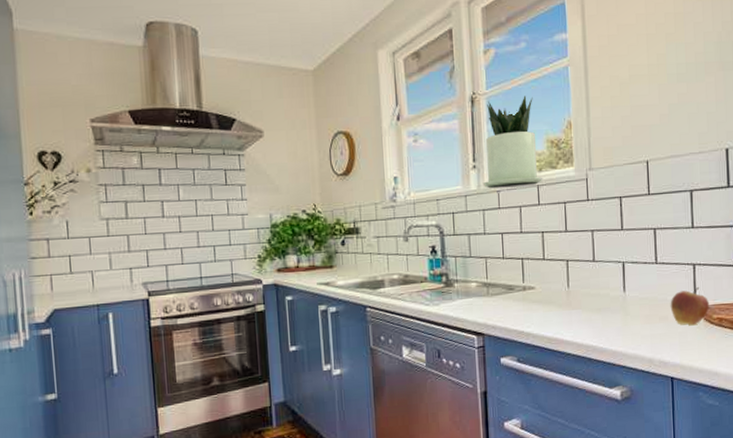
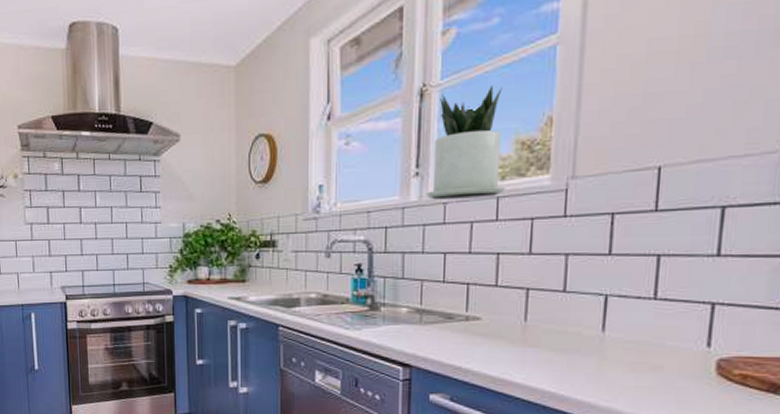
fruit: present [670,287,710,326] -> none [668,333,731,381]

